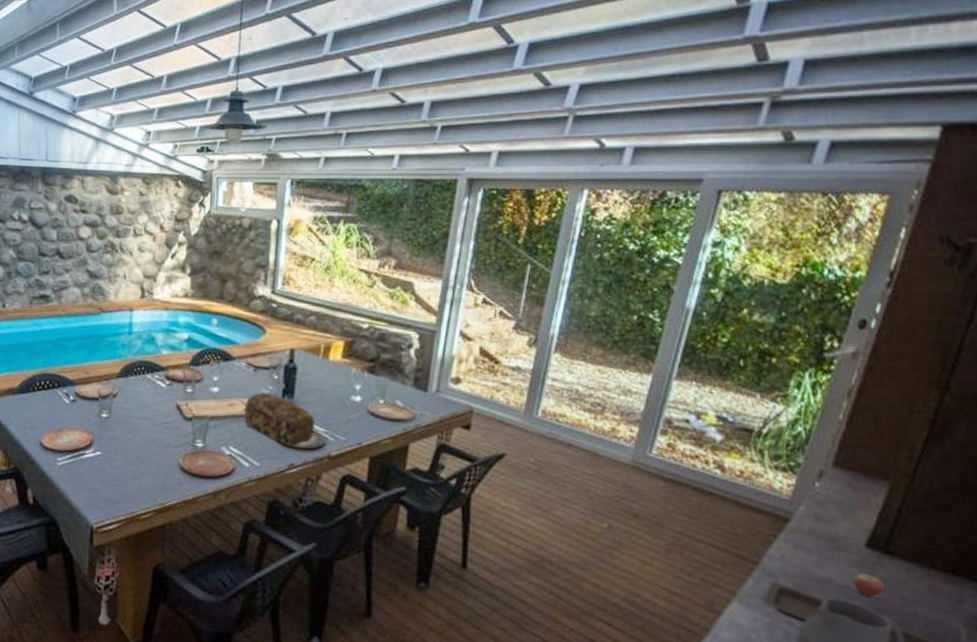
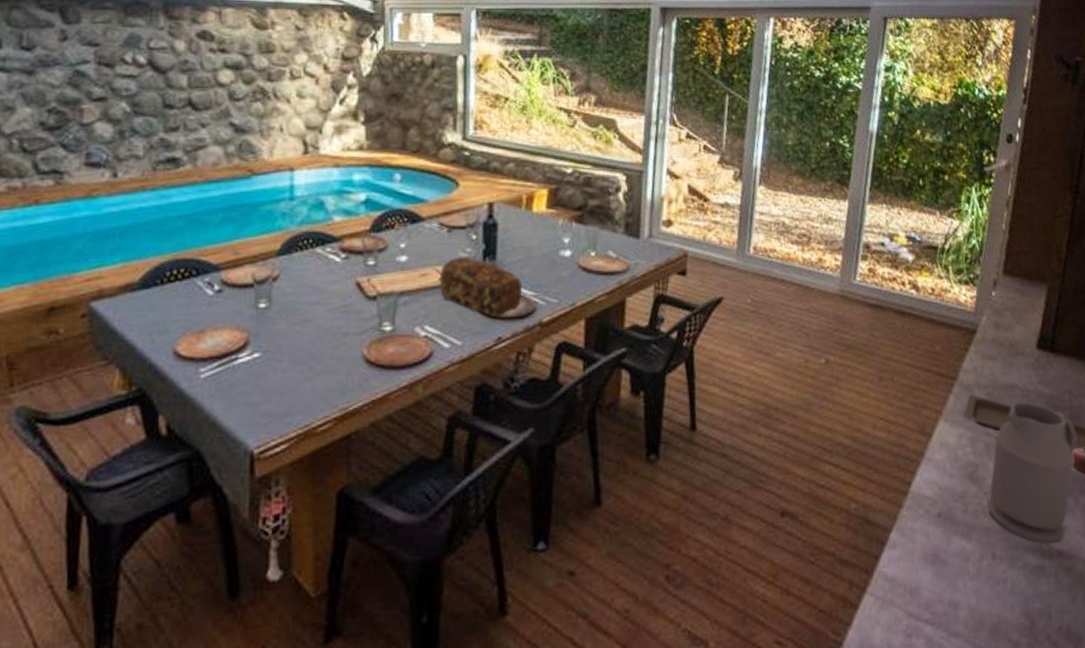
fruit: present [852,572,885,597] -> none [1031,372,1056,396]

